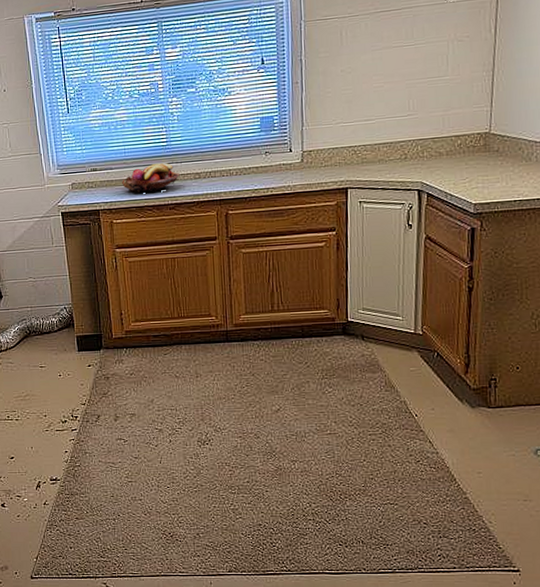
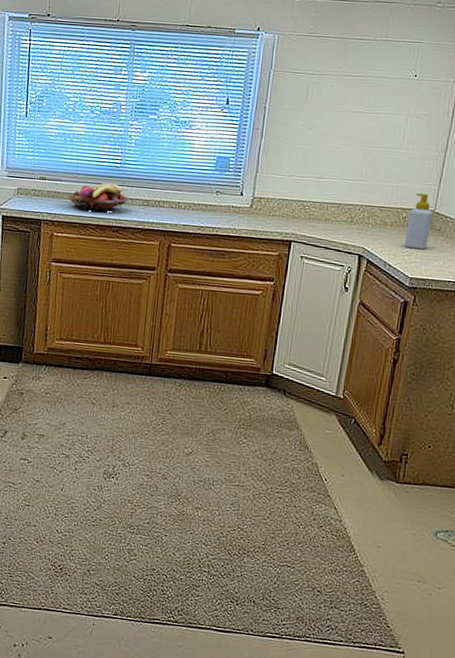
soap bottle: none [462,117,489,175] -> present [404,193,433,250]

